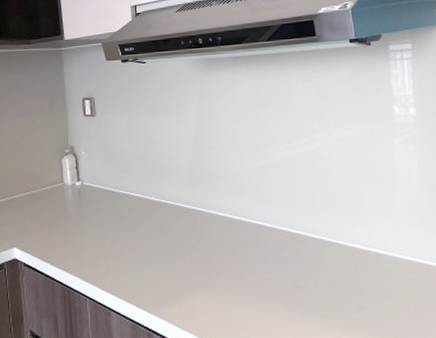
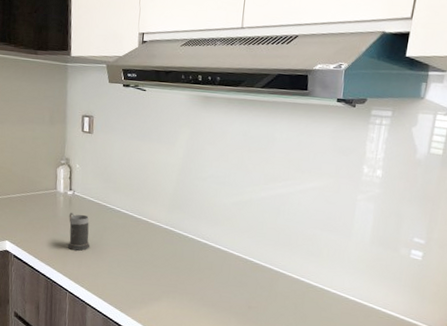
mug: none [80,205,107,248] -> present [67,212,90,251]

